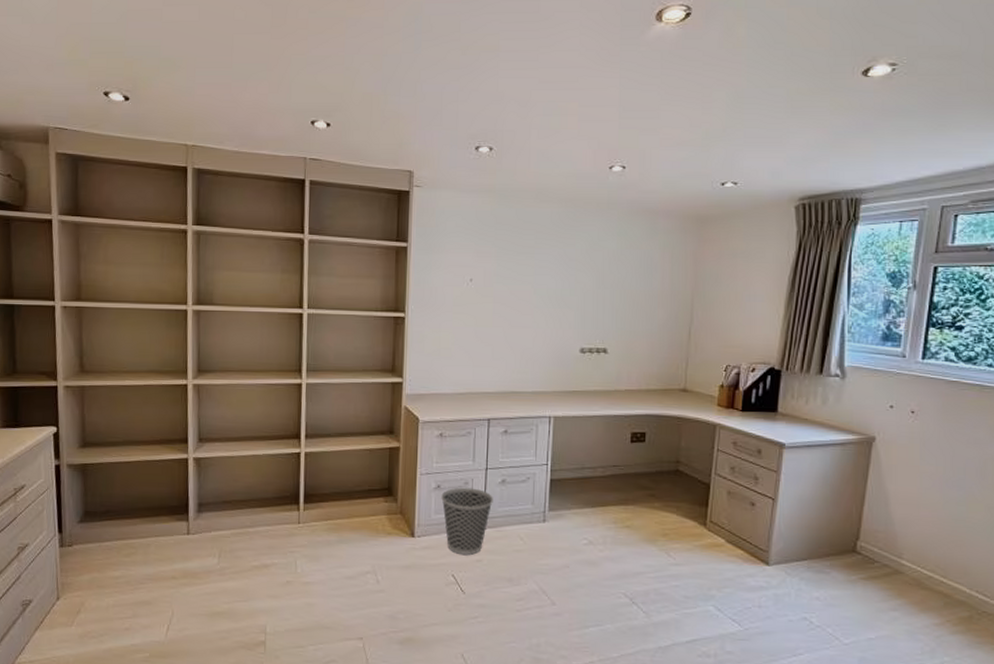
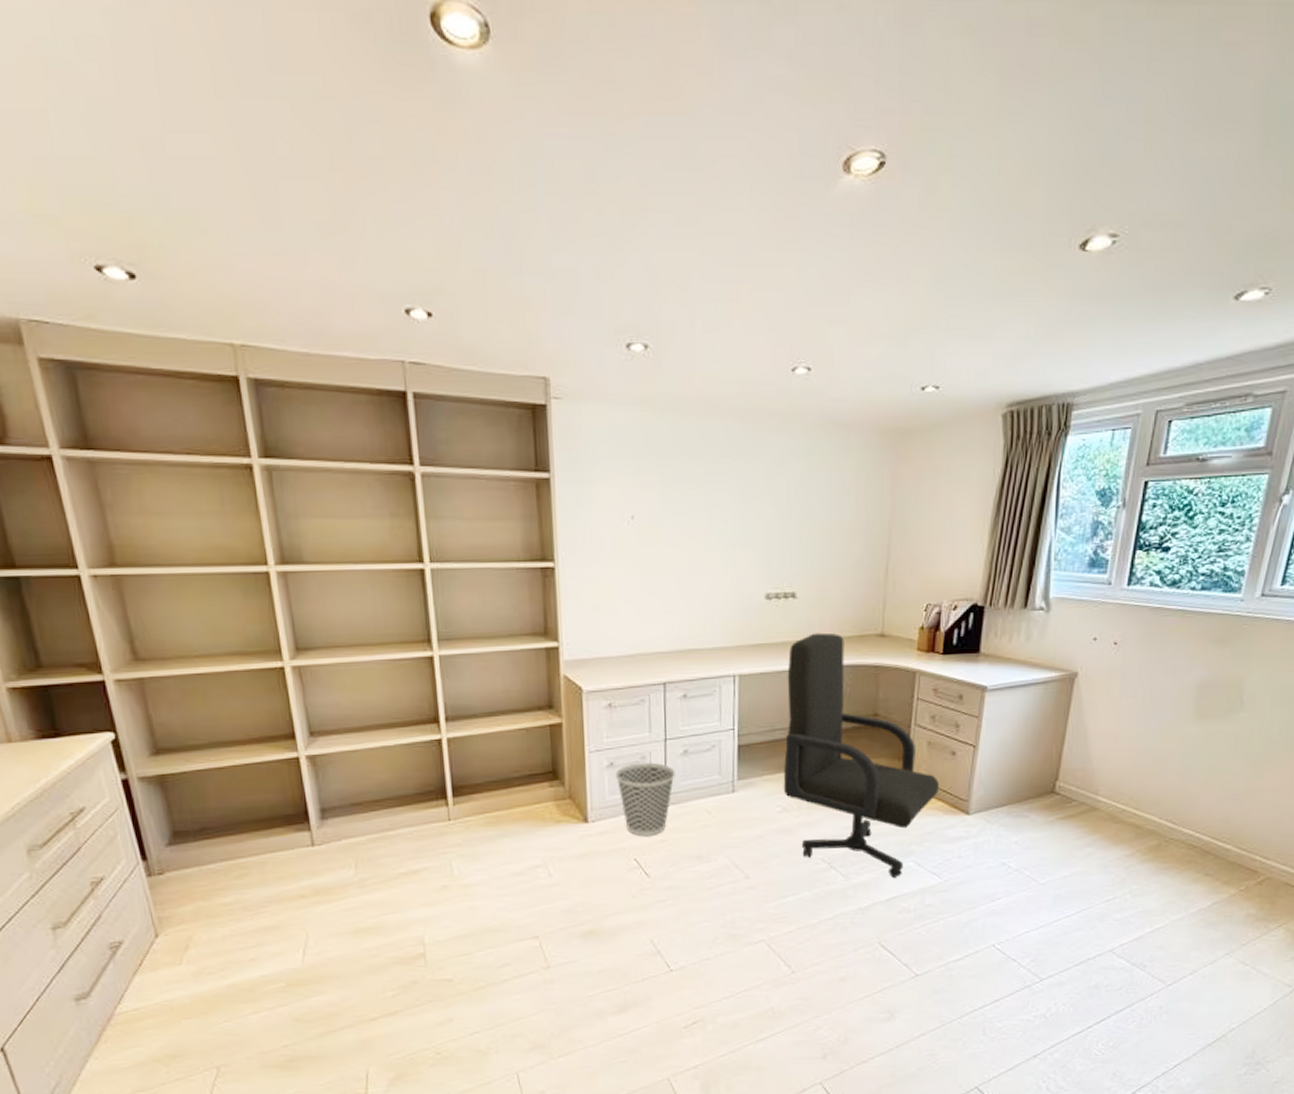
chair: none [590,384,740,620] -> present [783,632,940,878]

